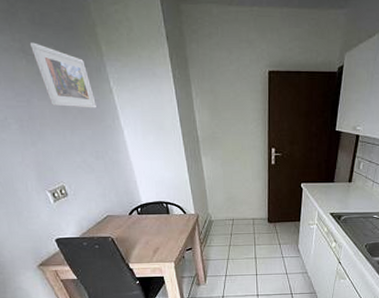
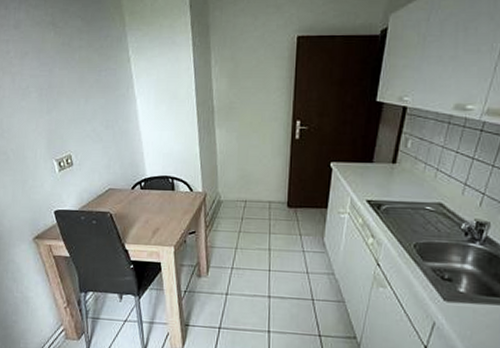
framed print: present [29,42,98,108] -> none [59,16,114,77]

